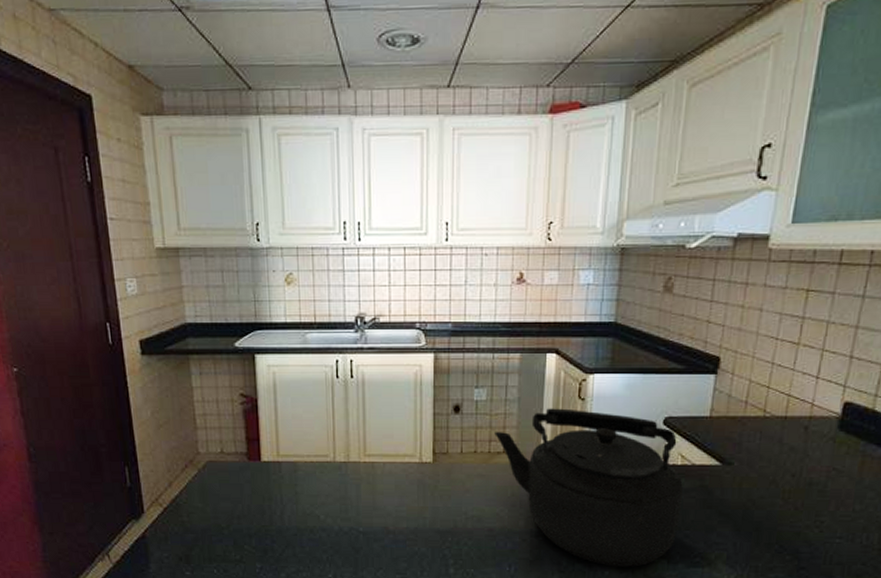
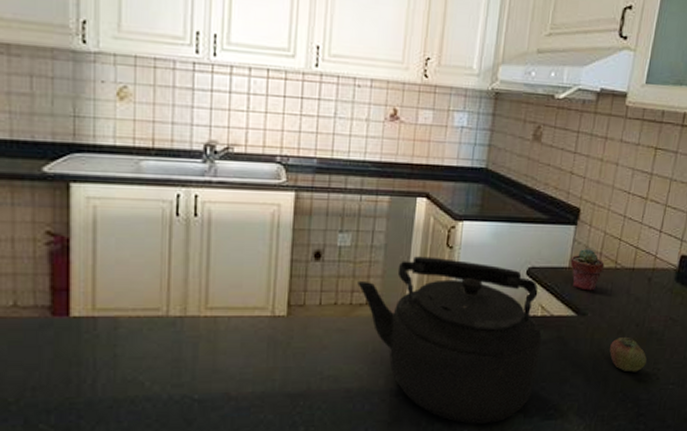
potted succulent: none [711,398,751,440] -> present [570,249,605,291]
apple: none [761,487,807,524] -> present [610,336,647,372]

